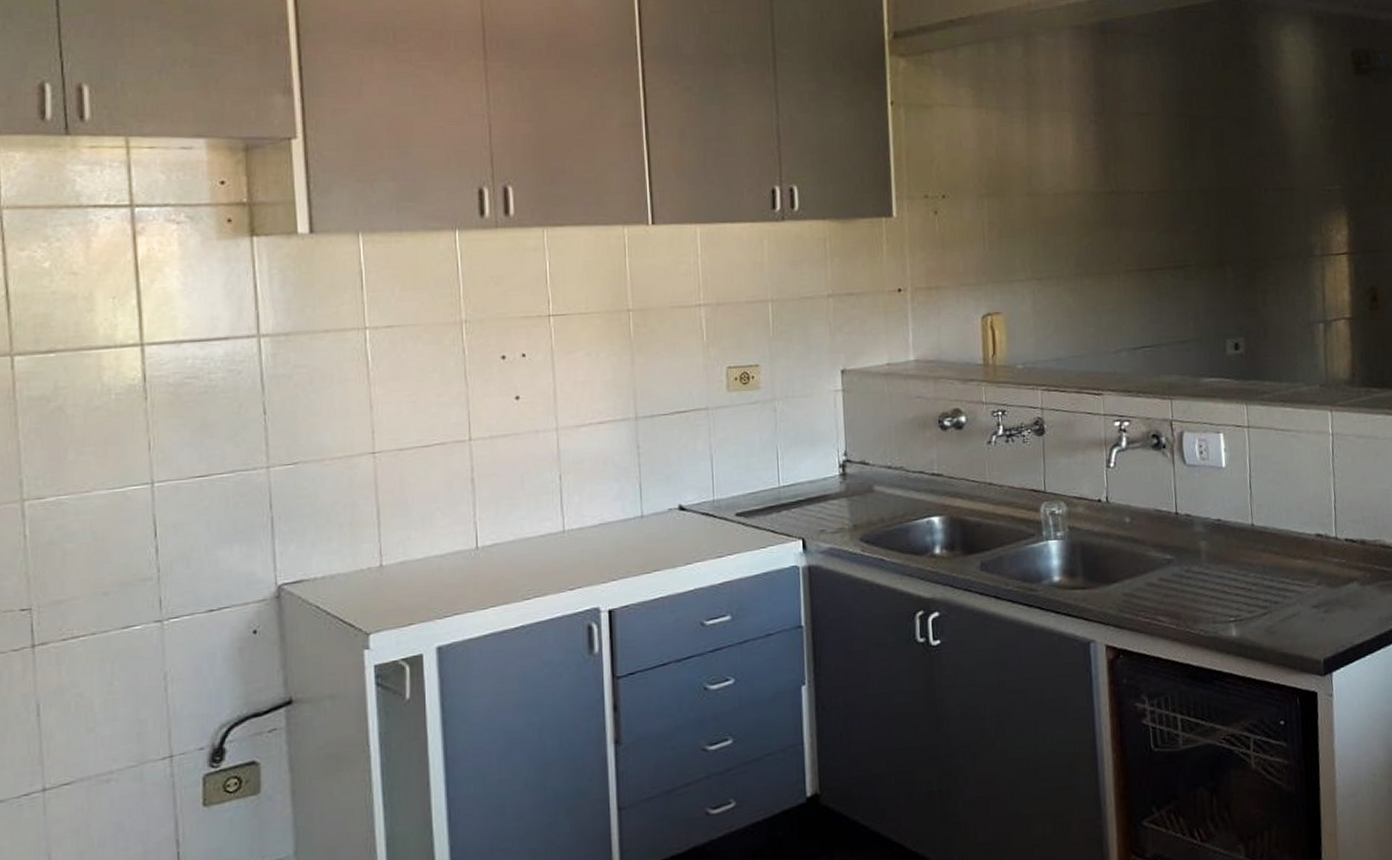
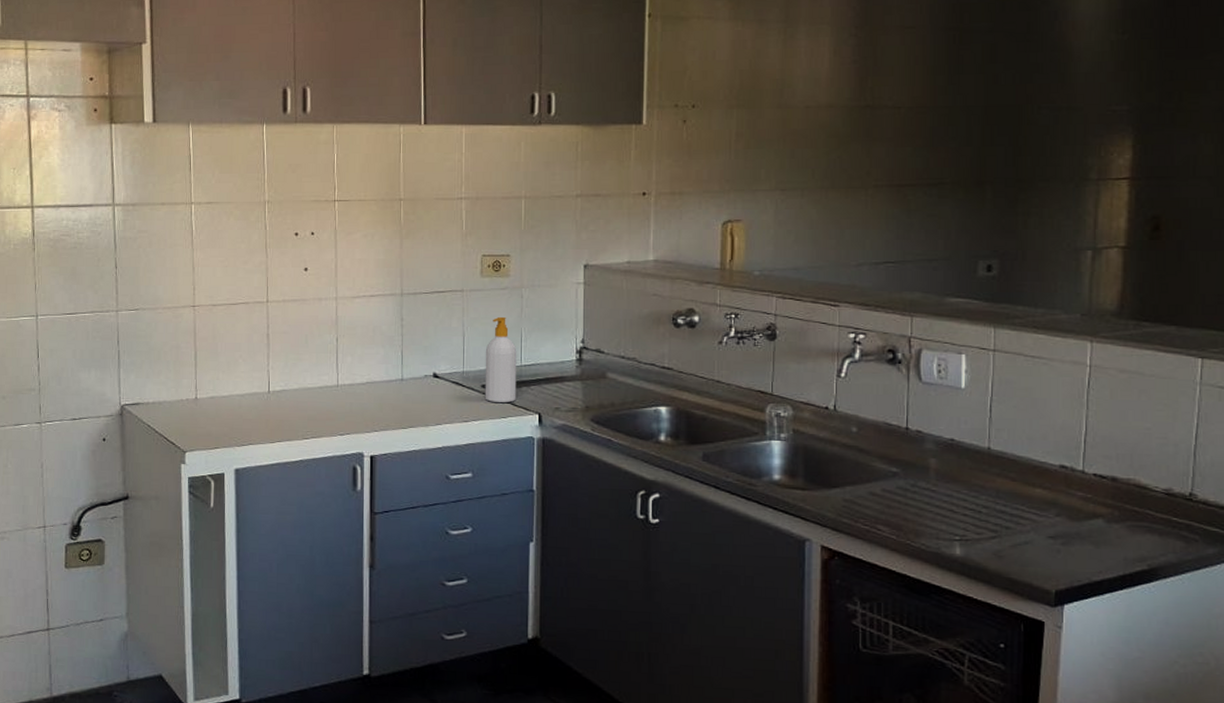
soap bottle: none [737,434,776,532] -> present [485,316,517,402]

